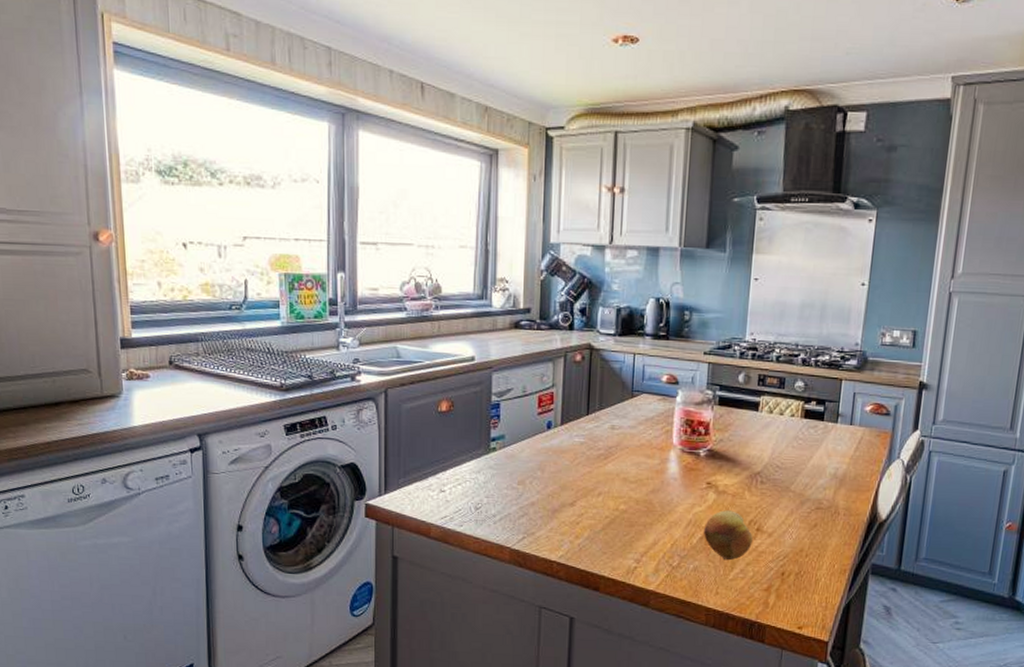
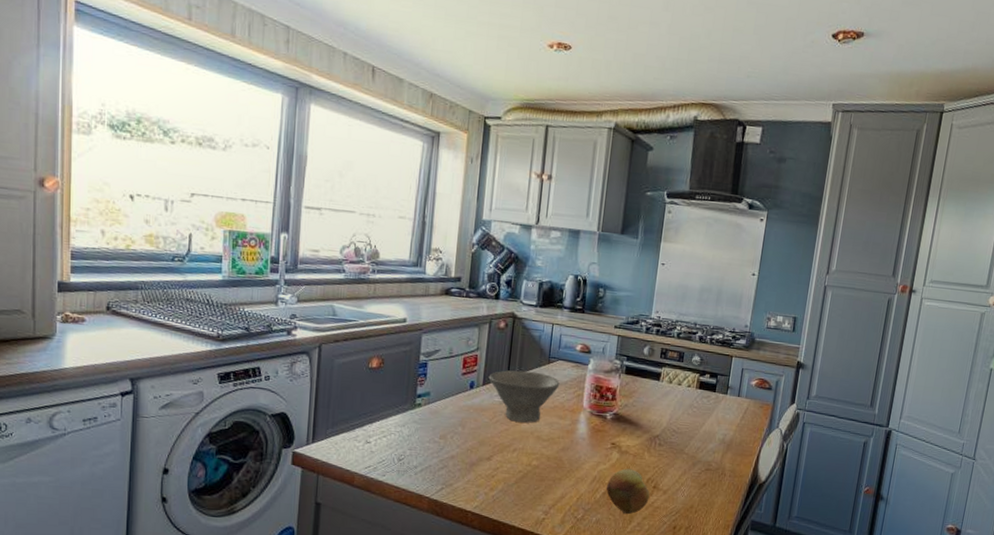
bowl: none [566,406,646,464] -> present [488,370,560,423]

